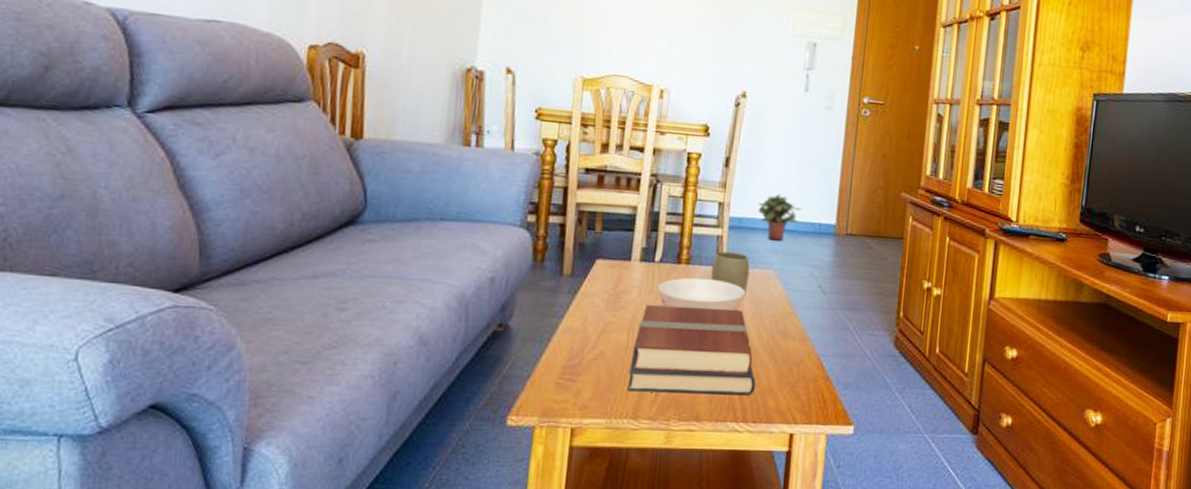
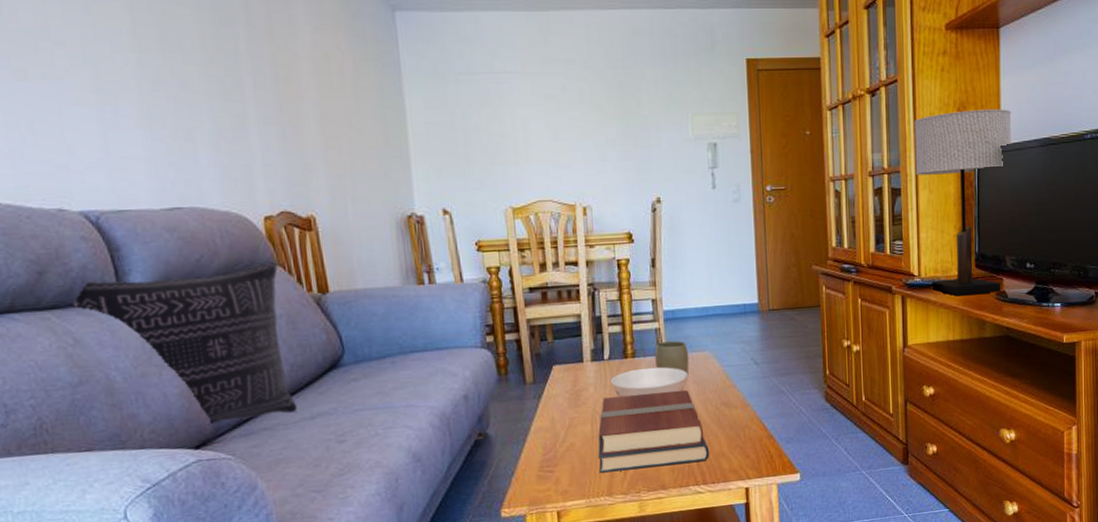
pillow: none [73,84,312,268] -> present [71,262,297,426]
potted plant: present [757,194,801,241] -> none [687,284,725,326]
table lamp: none [1027,49,1139,253] -> present [914,109,1012,296]

